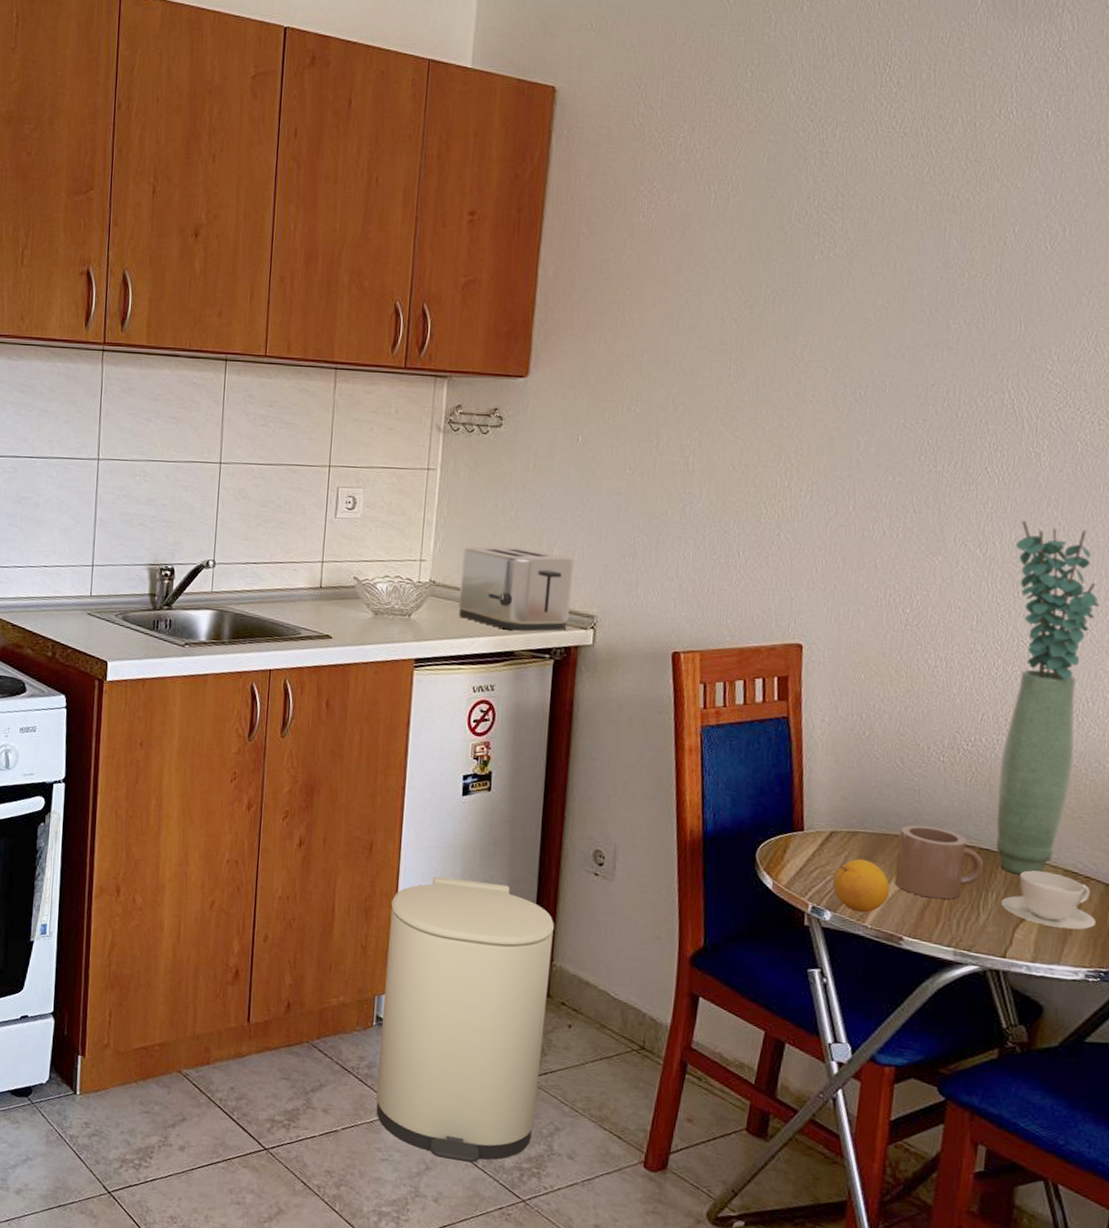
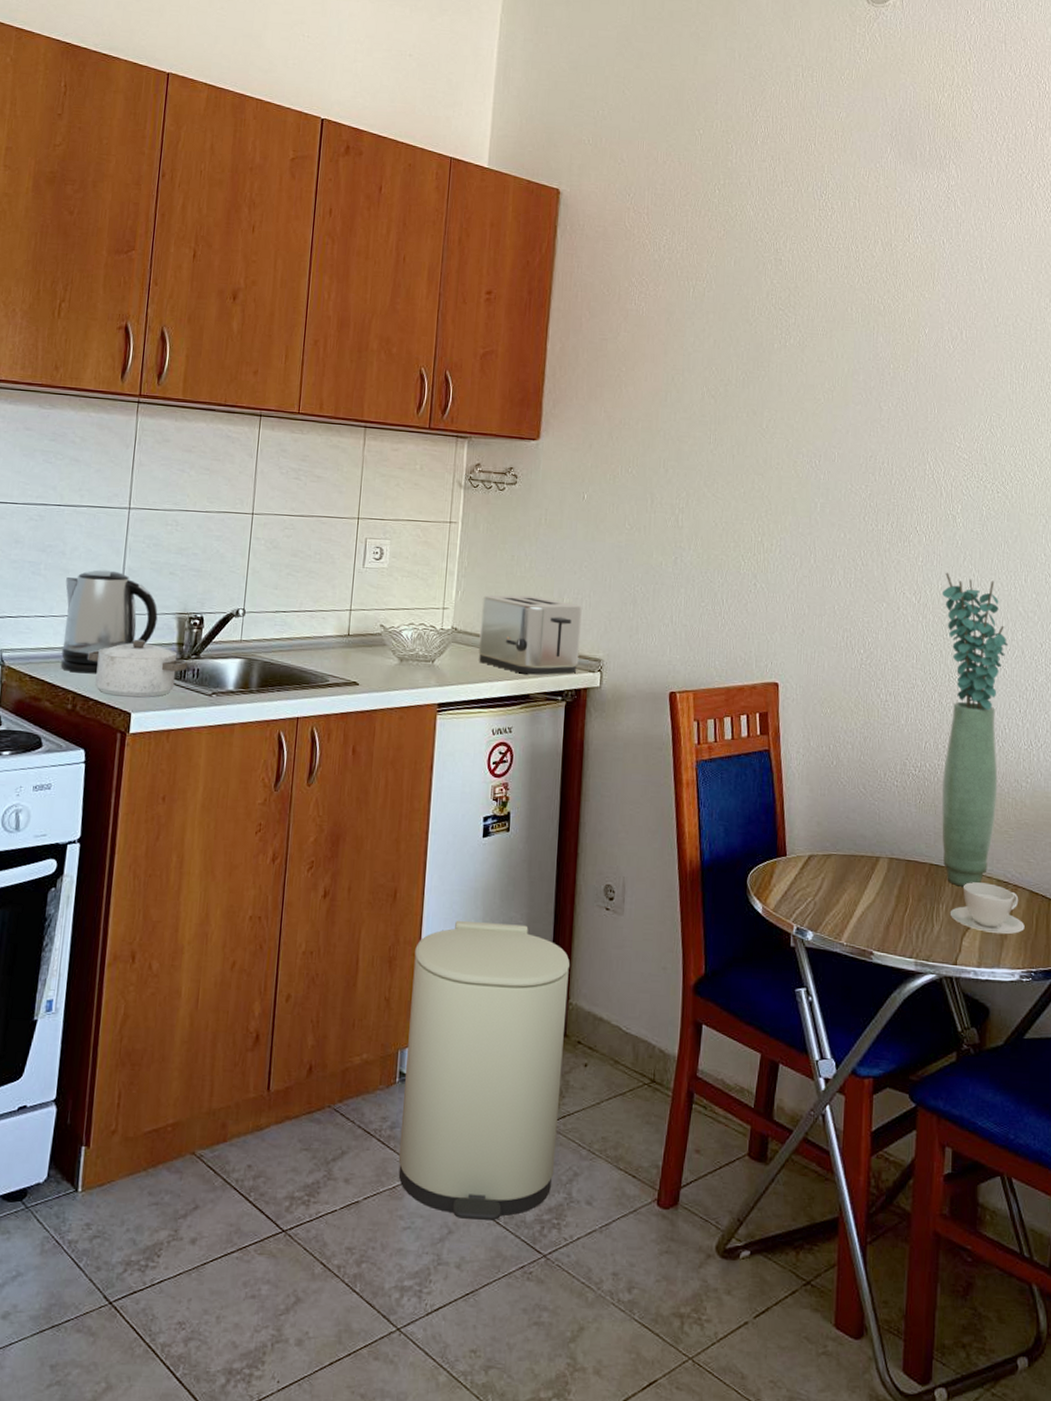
kettle: none [39,521,130,623] -> present [60,570,158,674]
cooking pot: none [64,589,161,647] -> present [87,639,188,698]
fruit: present [833,858,890,913] -> none [813,879,861,931]
mug: present [894,824,984,900] -> none [863,845,934,914]

